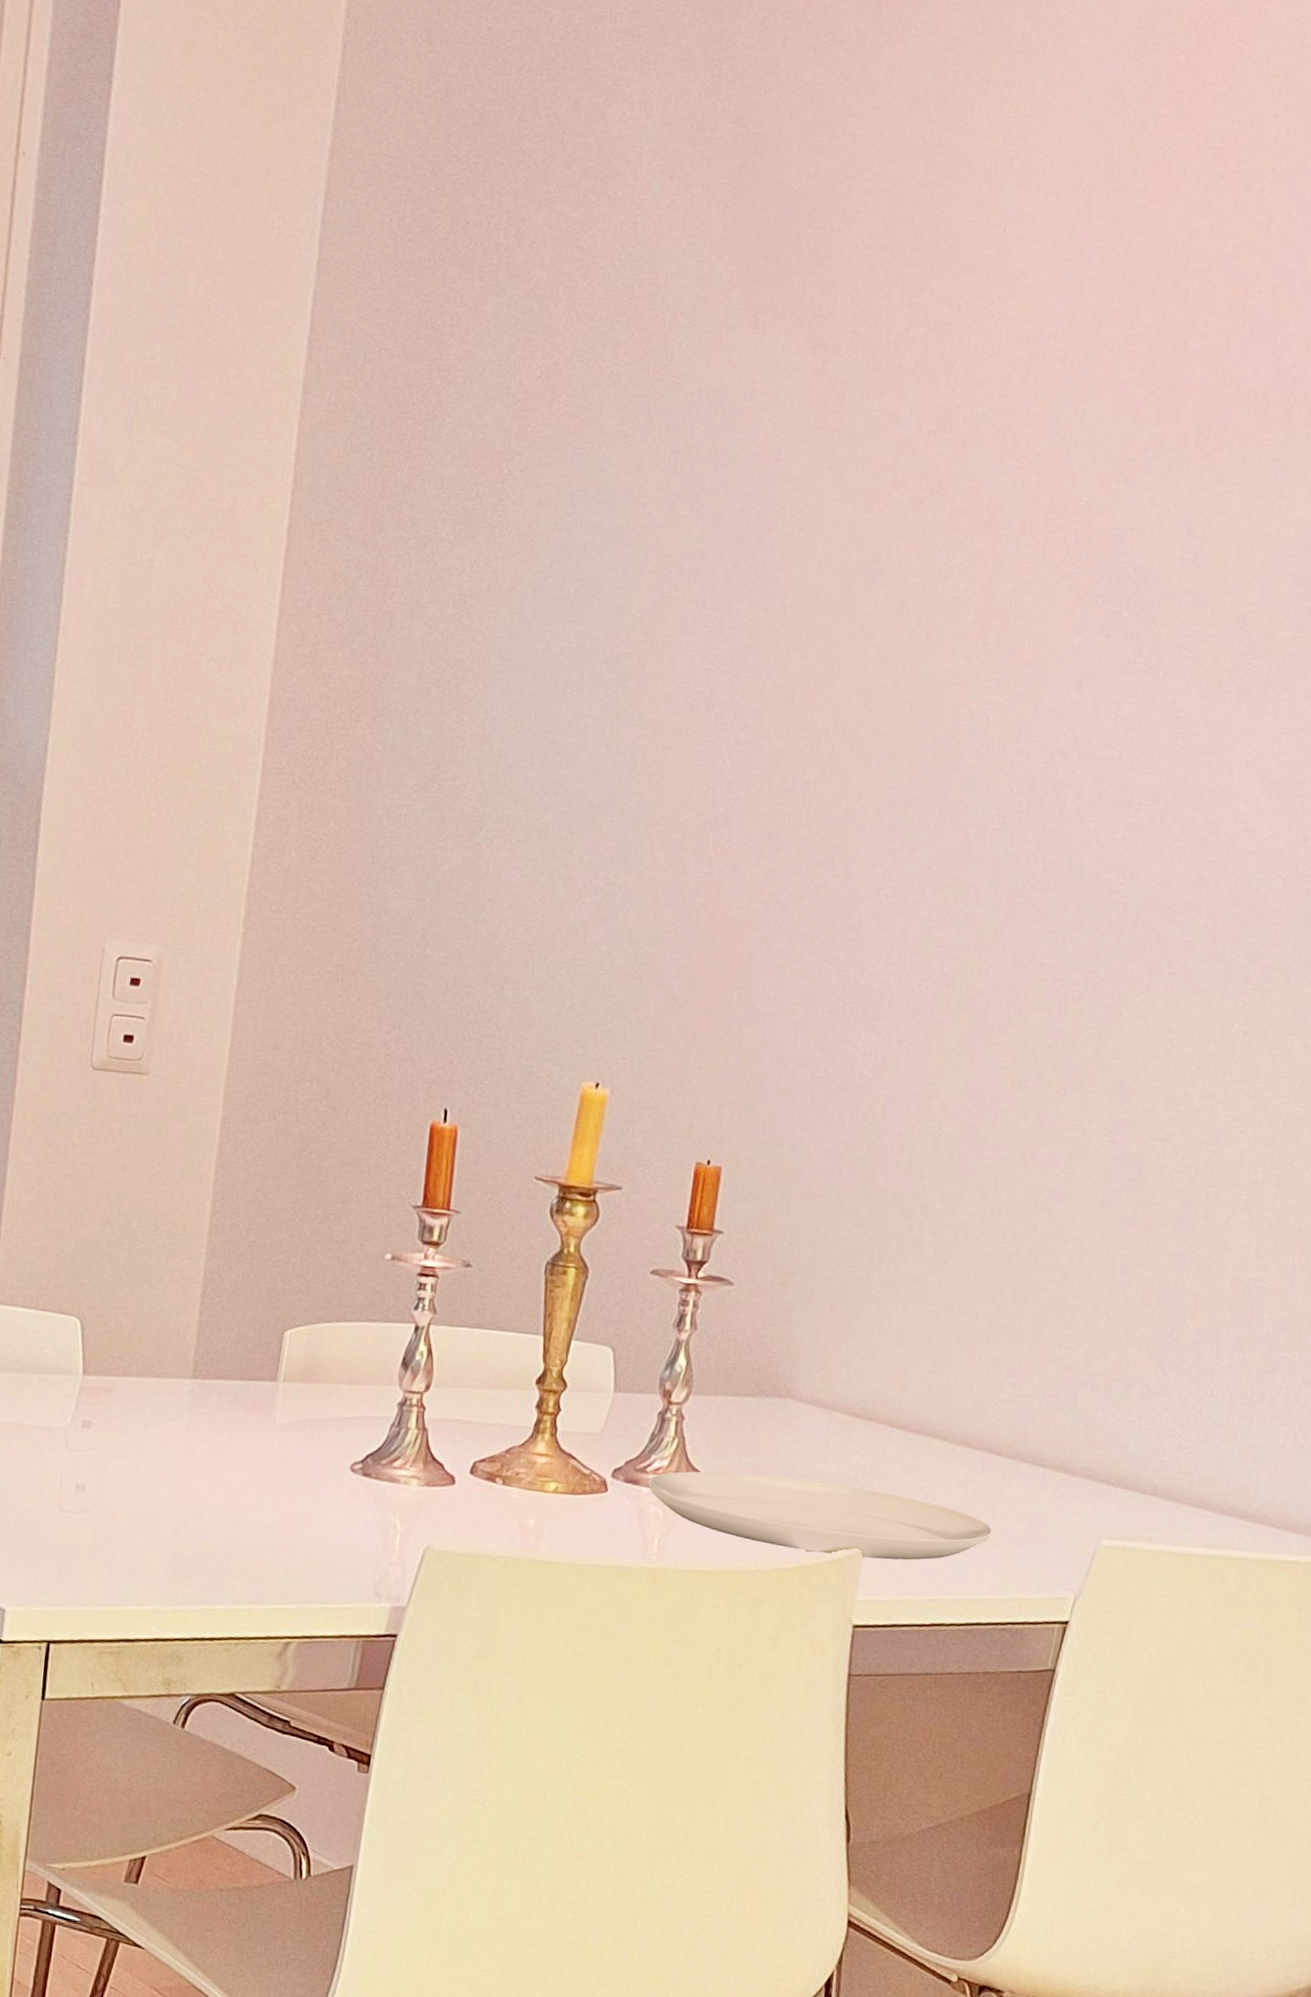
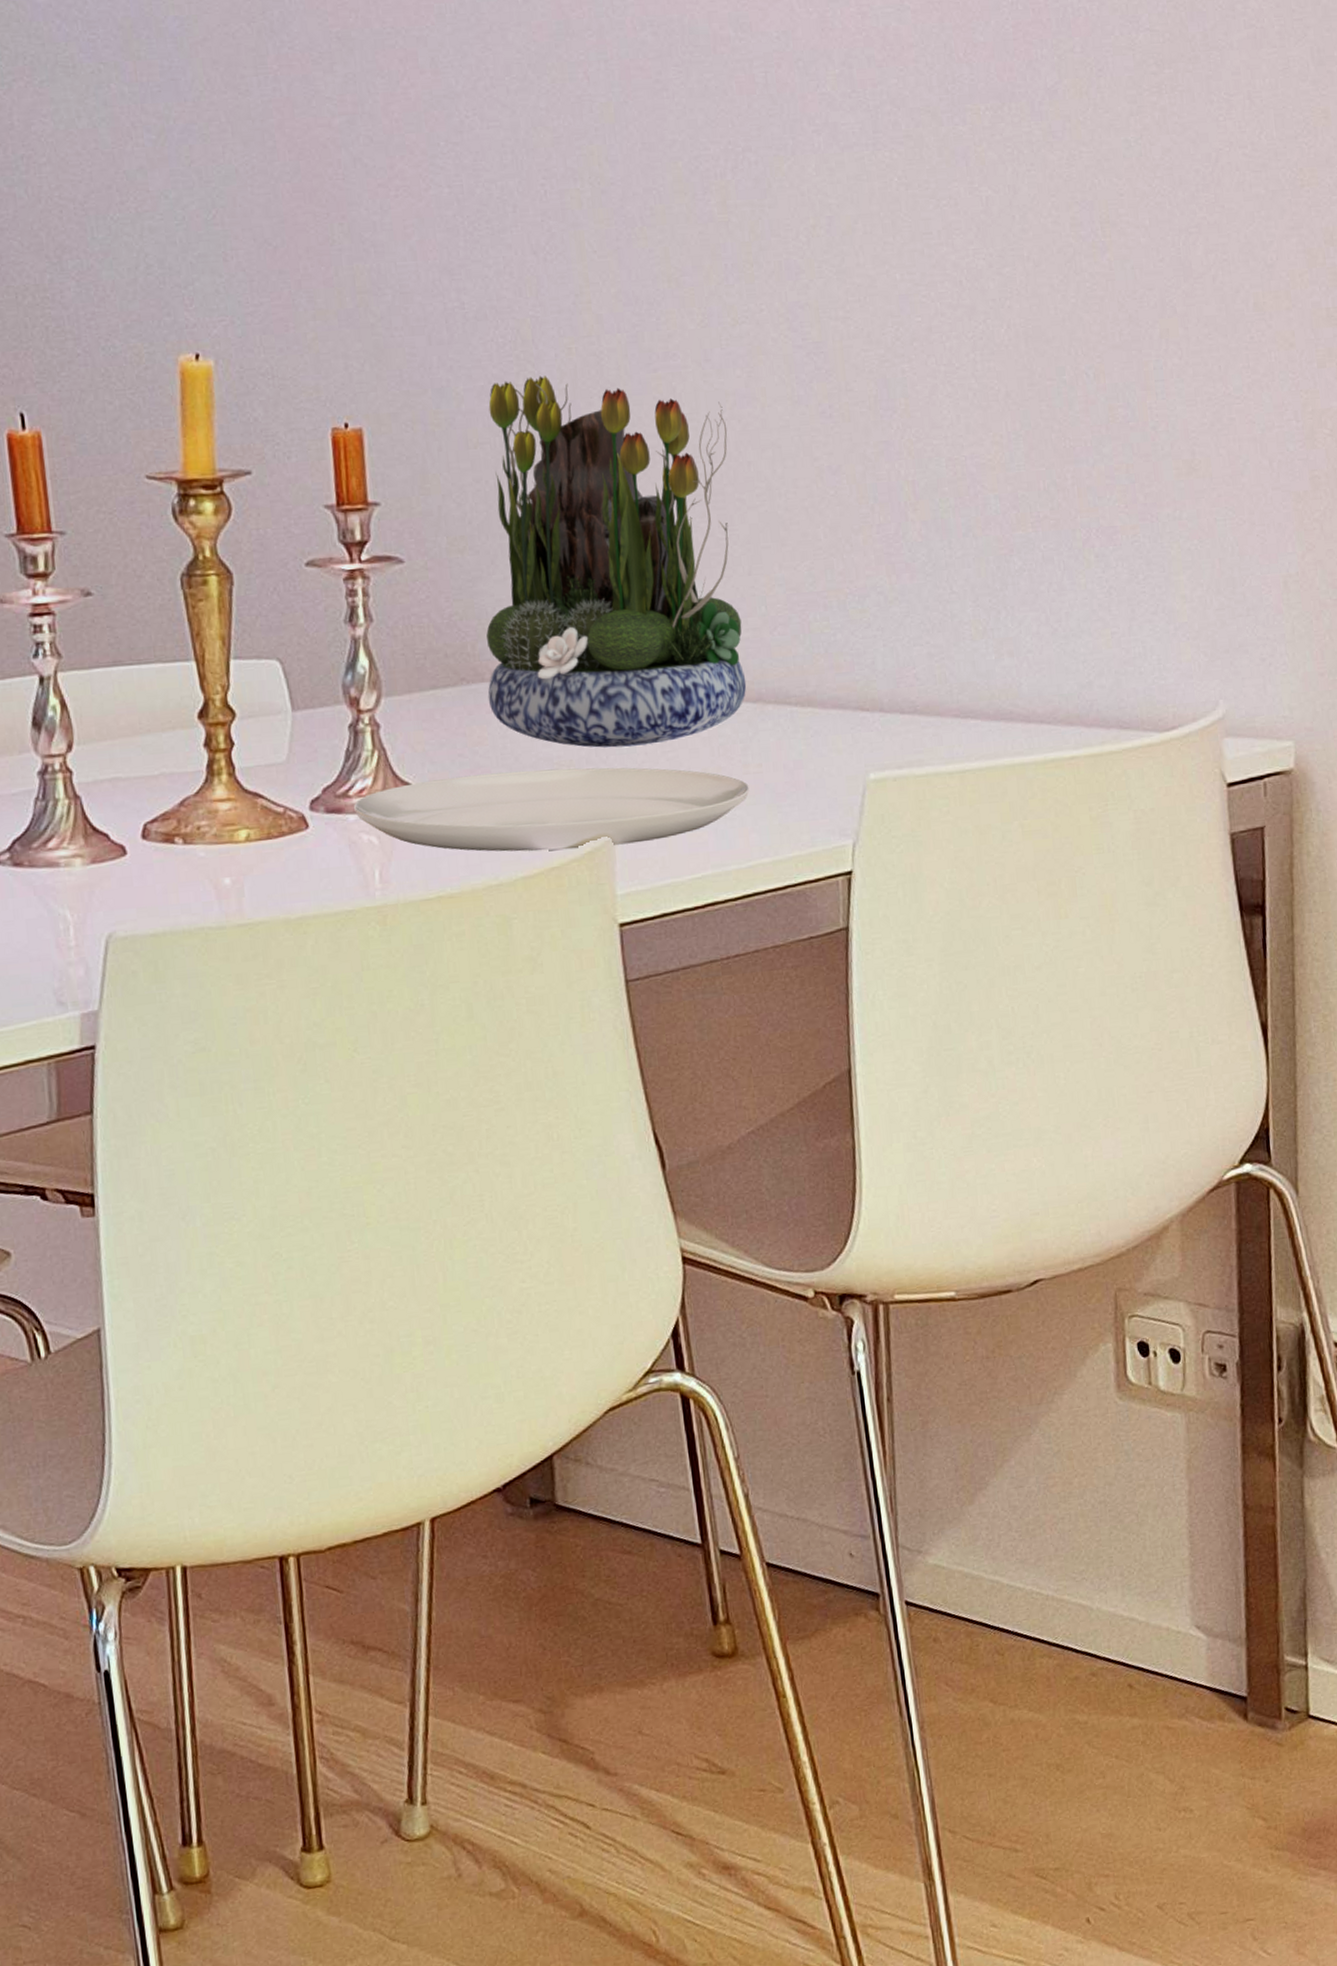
flower arrangement: none [780,1146,1038,1478] -> present [486,375,747,748]

